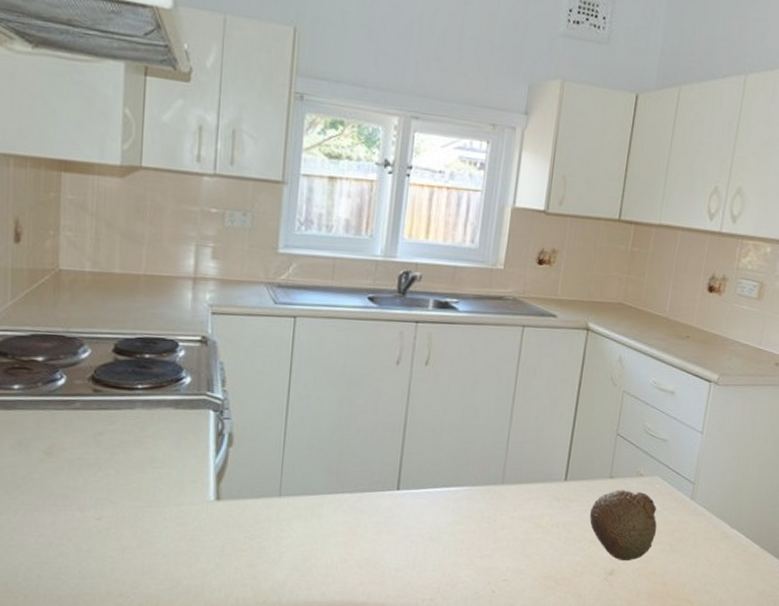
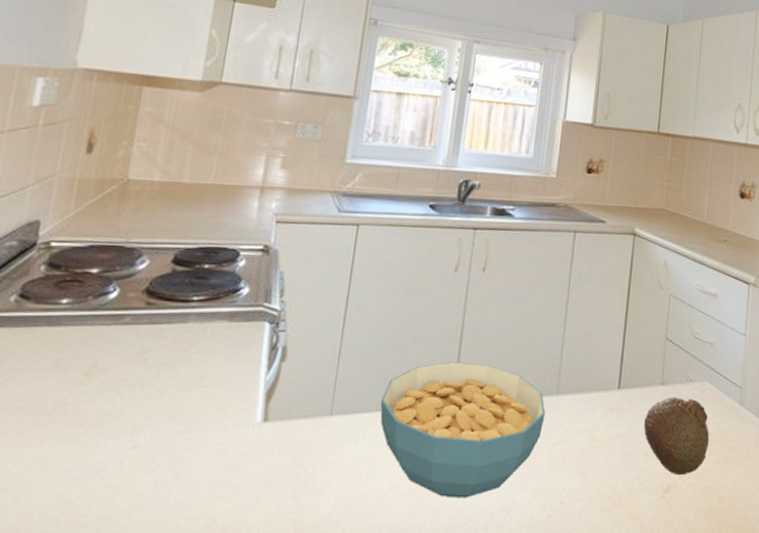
cereal bowl: none [326,451,490,573] -> present [380,362,545,499]

